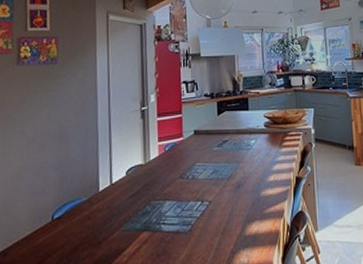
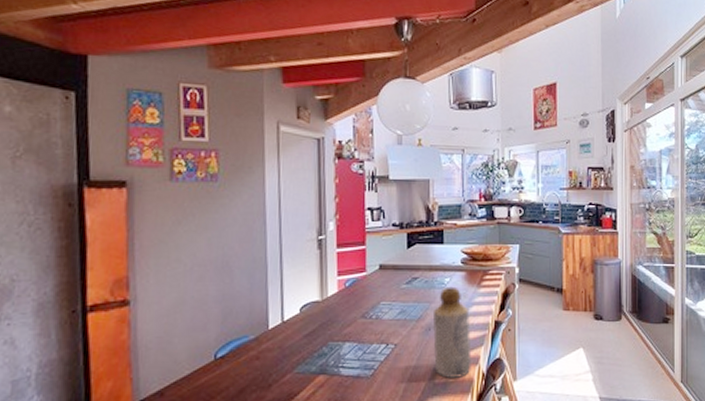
bottle: none [241,147,277,231] -> present [432,286,472,378]

